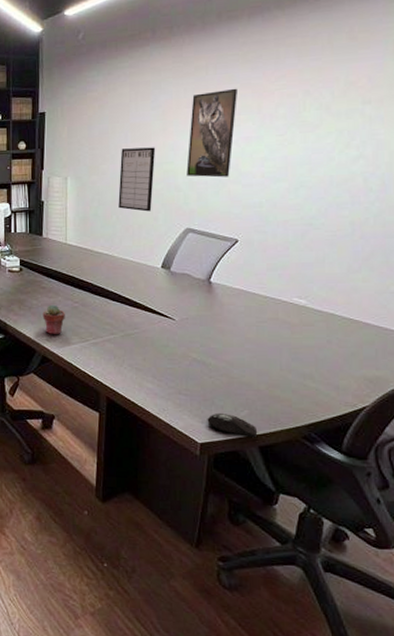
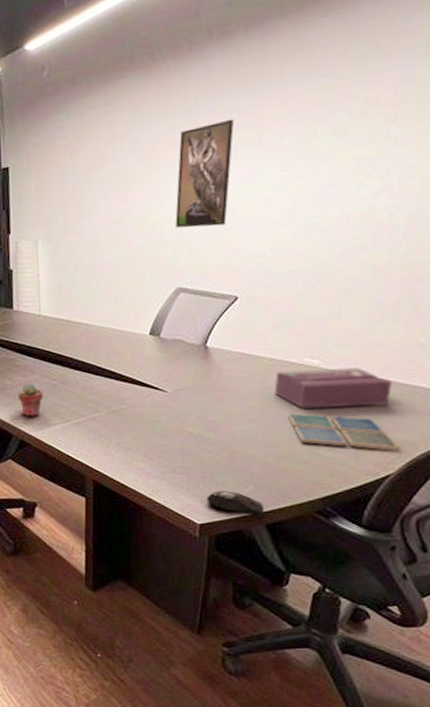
writing board: present [118,147,156,212] -> none [97,197,139,273]
tissue box: none [267,308,367,344] -> present [274,367,392,409]
drink coaster: none [278,346,374,385] -> present [286,413,400,451]

